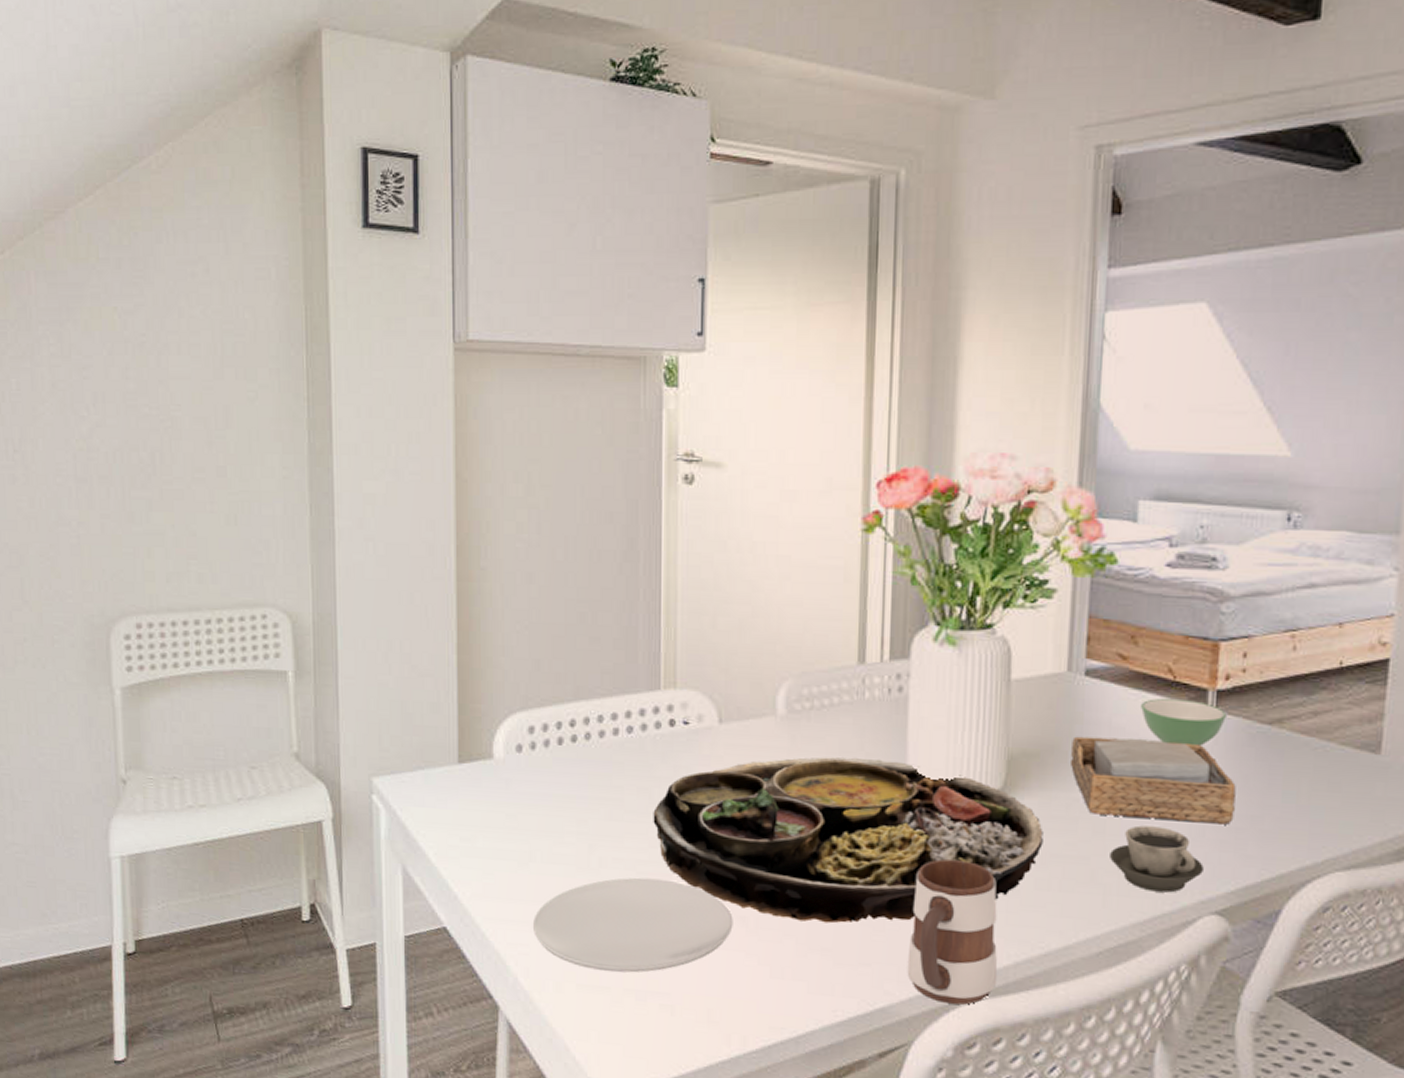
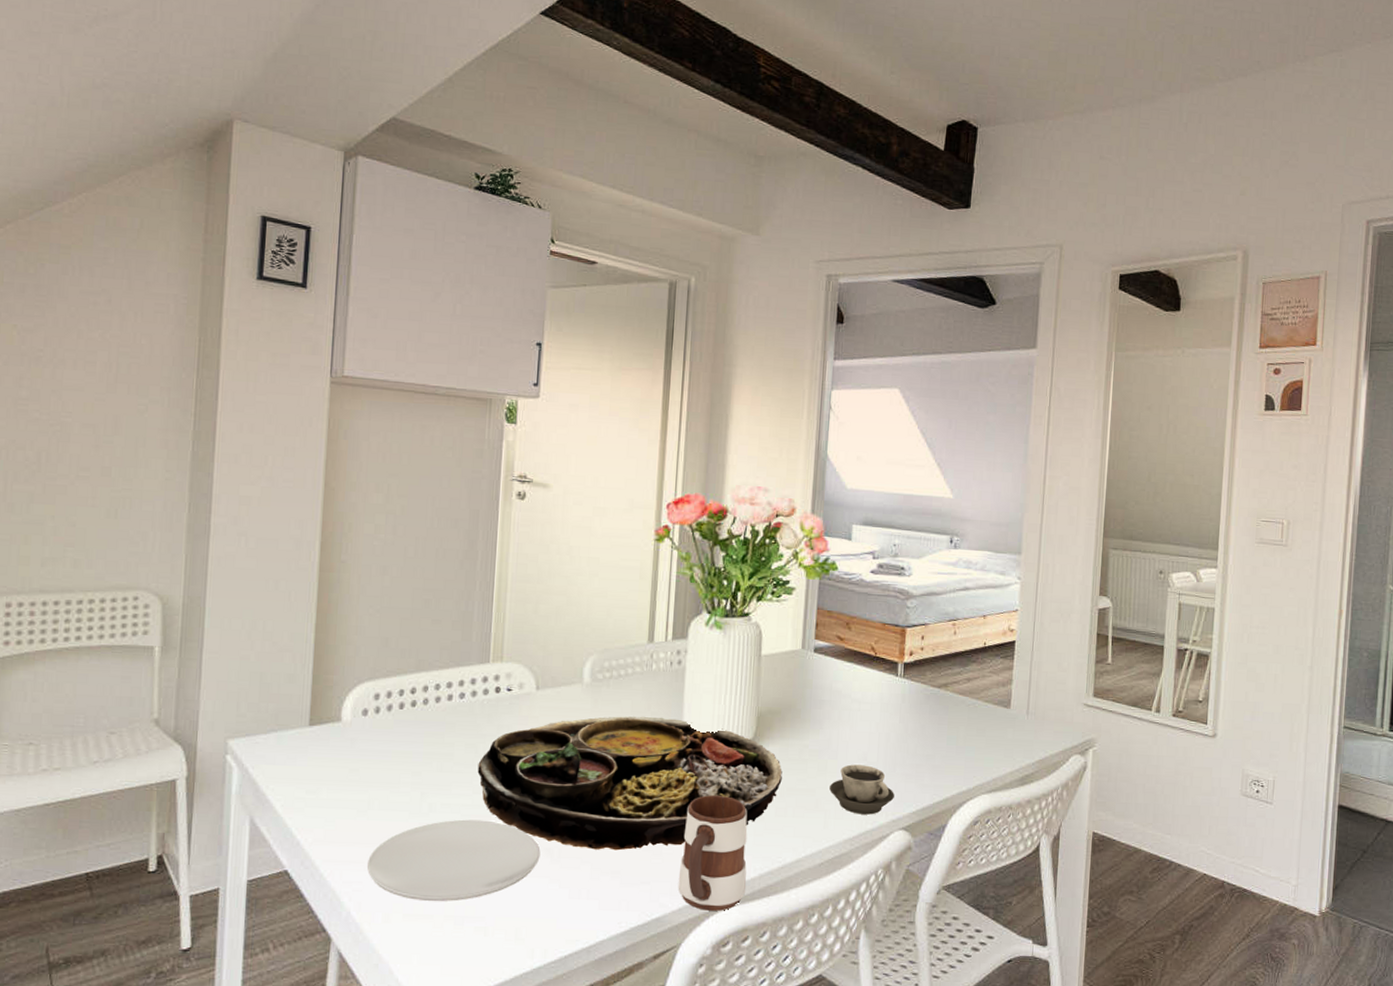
napkin holder: present [1071,736,1236,825] -> none [803,698,917,762]
bowl: present [1140,698,1228,746] -> none [852,669,911,704]

